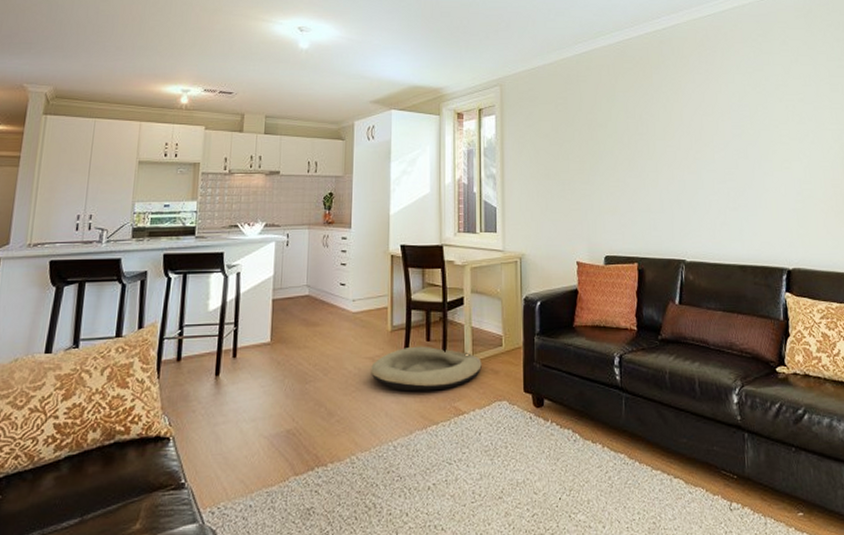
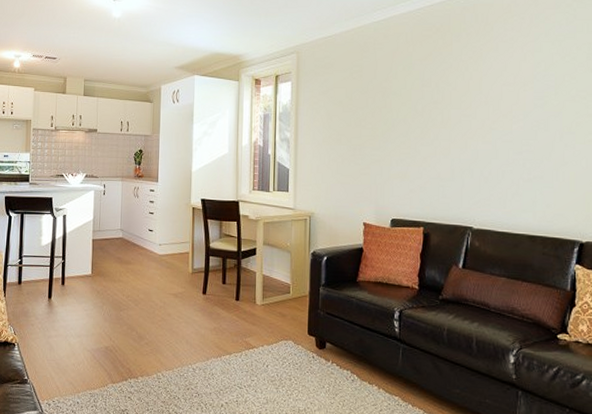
dog bed: present [370,346,482,391] -> none [173,287,271,327]

